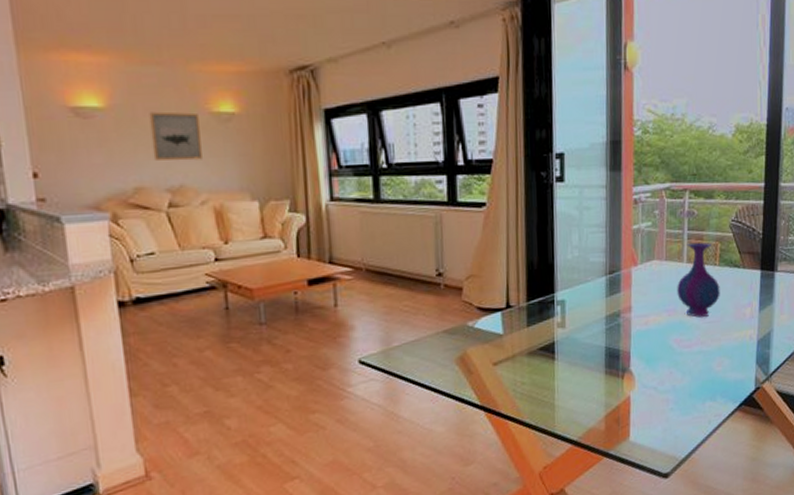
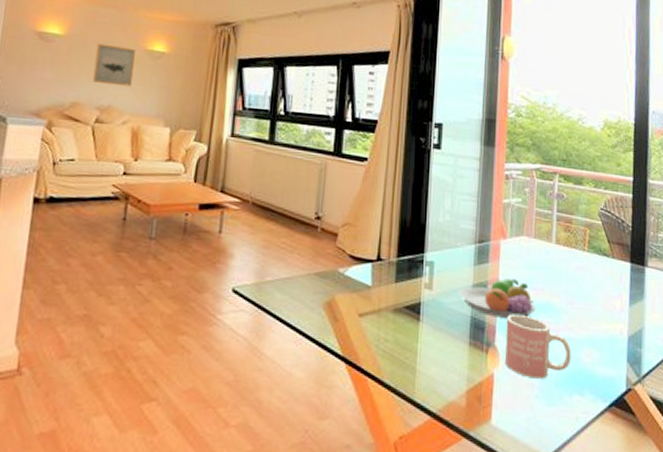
fruit bowl: none [592,304,669,344] -> present [459,278,536,318]
mug: none [640,337,704,394] -> present [506,315,571,379]
vase: present [677,242,720,318] -> none [545,224,589,302]

